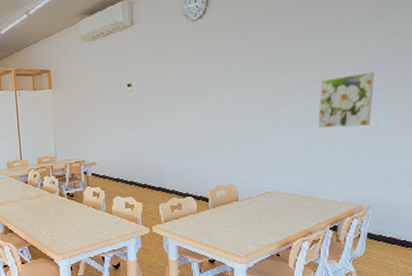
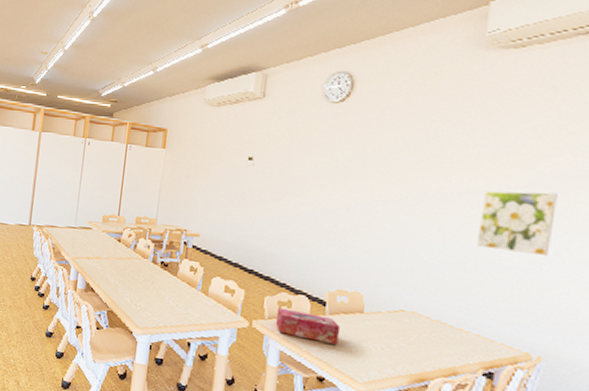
tissue box: none [170,210,223,232] -> present [275,307,341,345]

